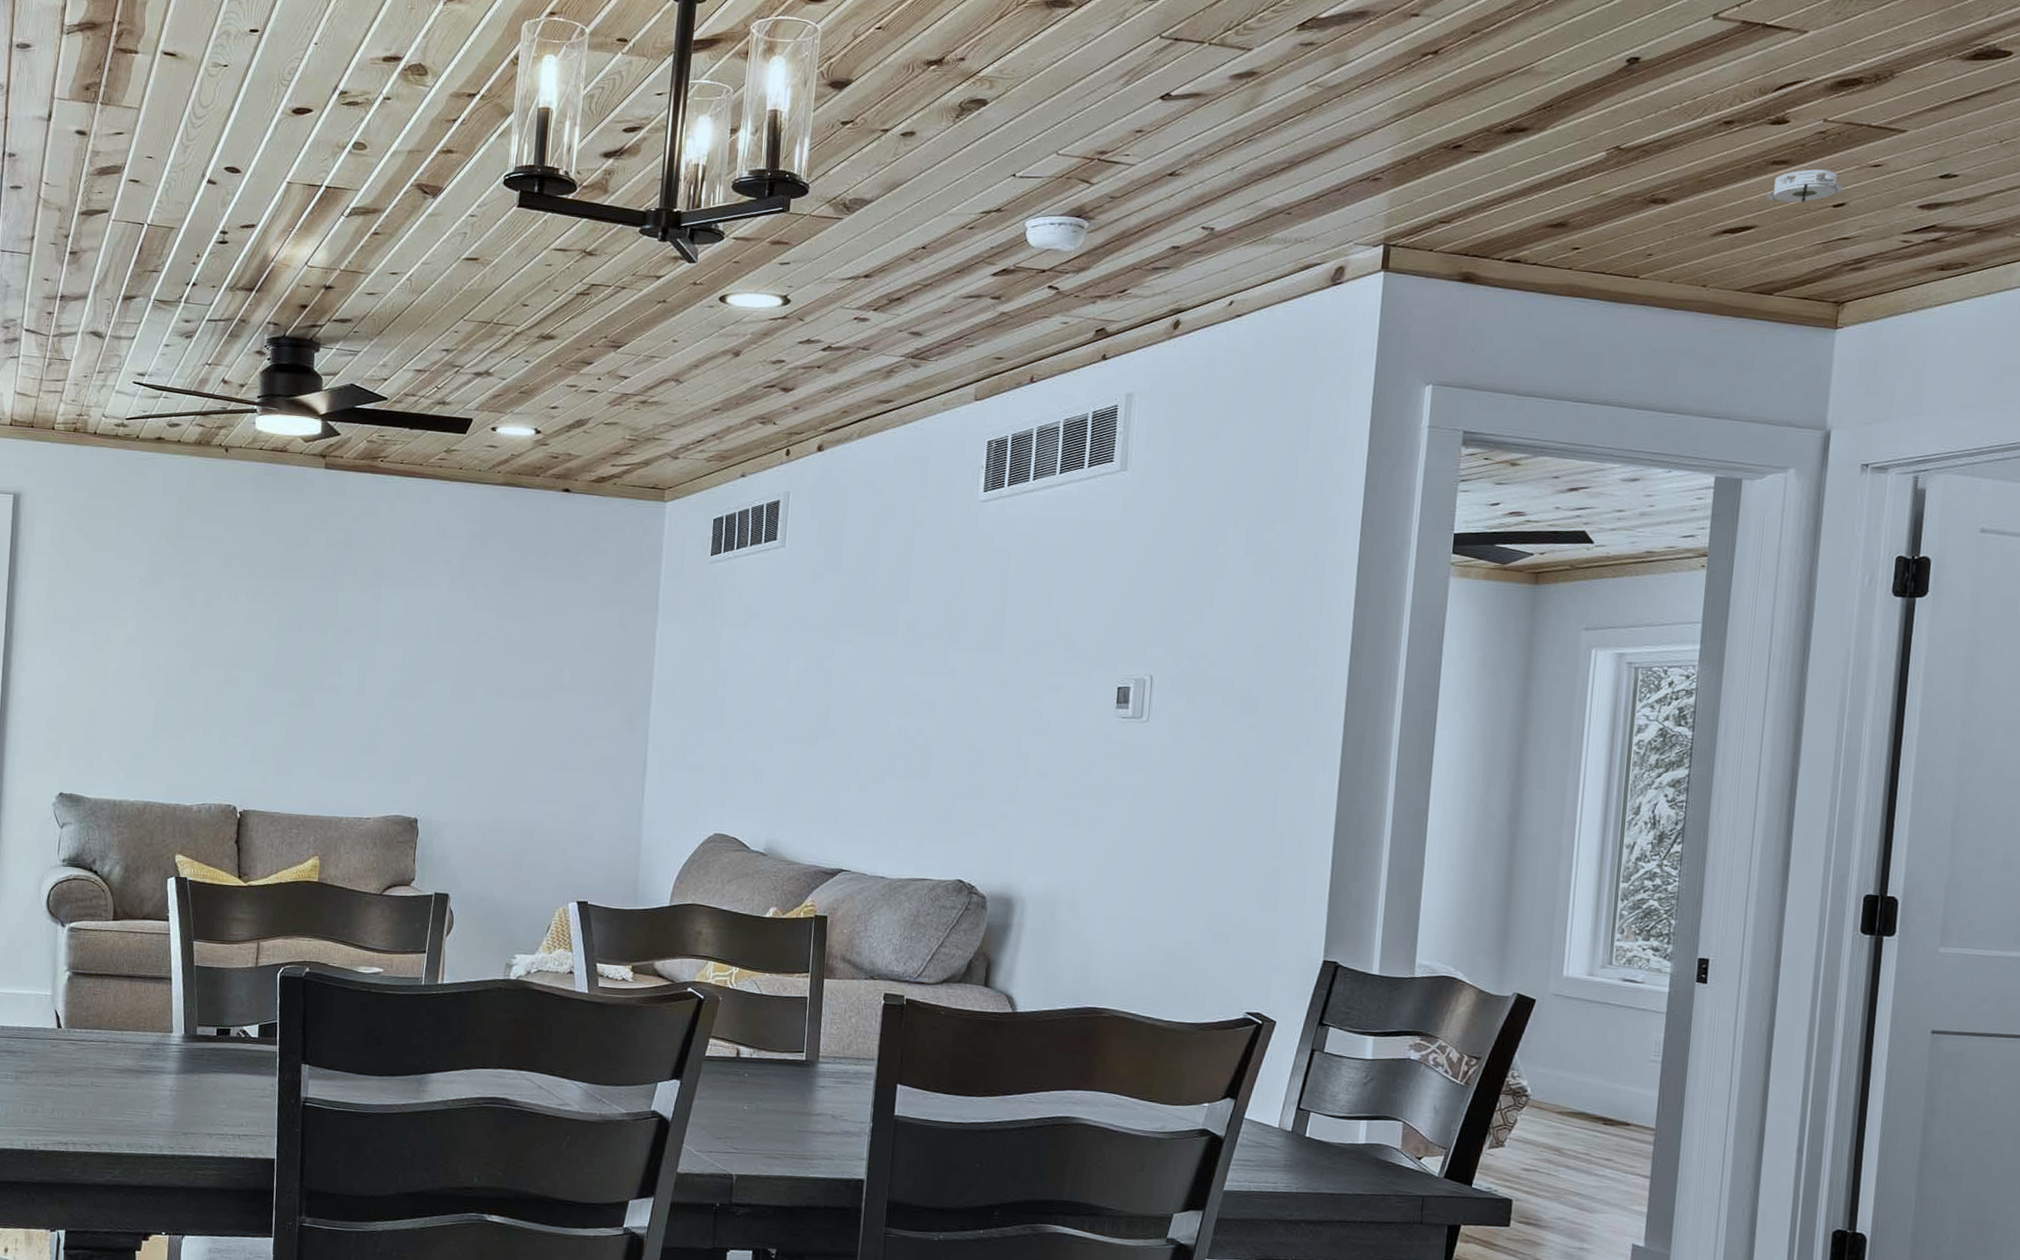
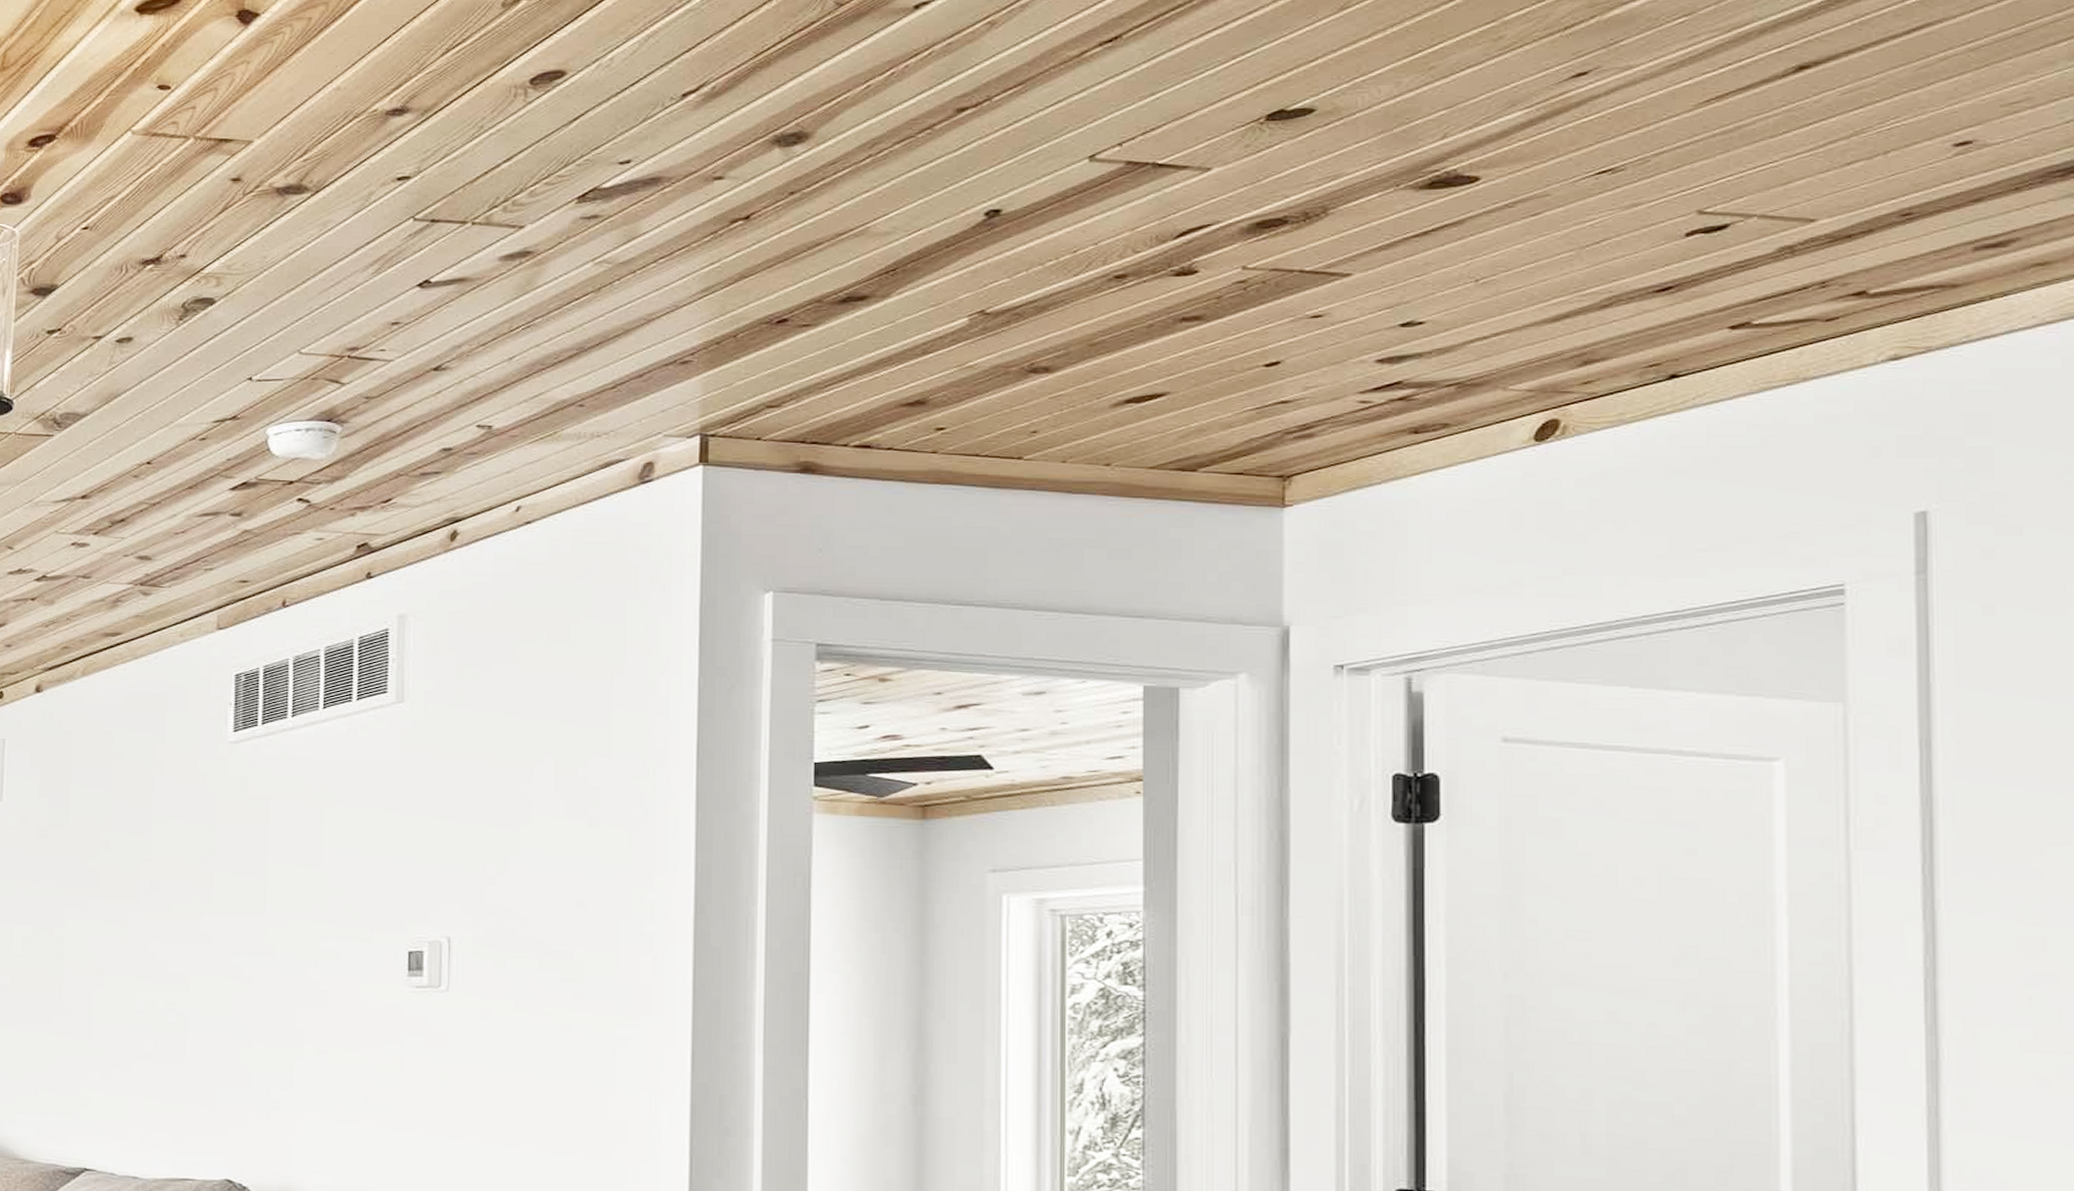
smoke detector: present [1762,169,1844,206] -> none [1173,324,1276,369]

